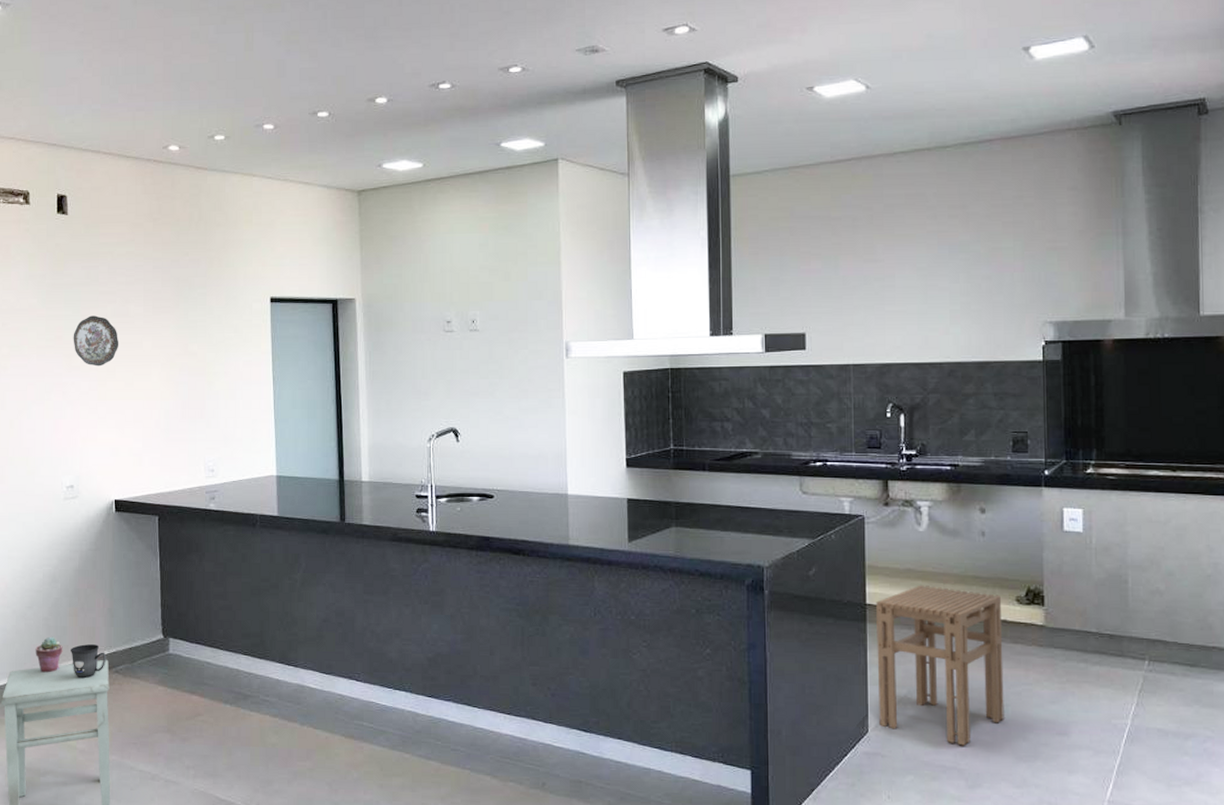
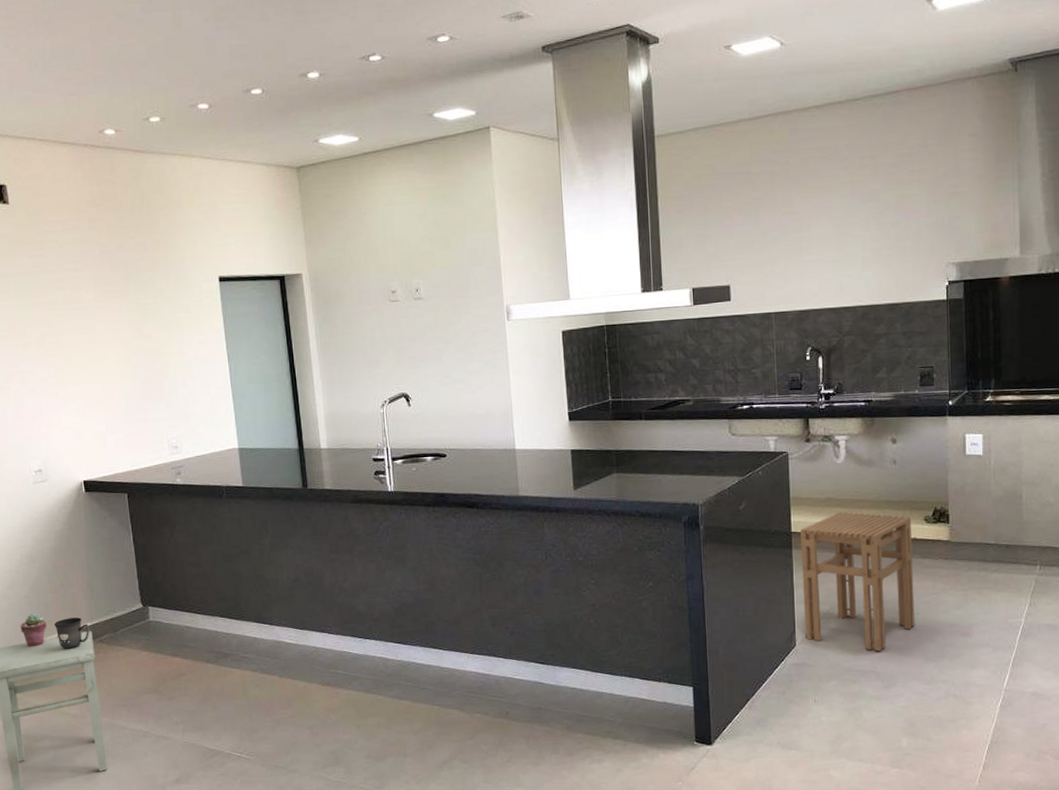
decorative plate: present [73,315,119,367] -> none [26,303,74,354]

